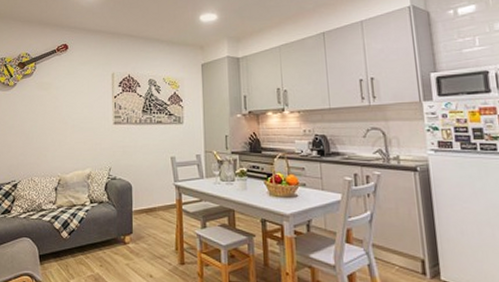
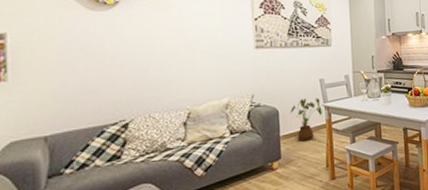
house plant: none [142,176,173,219] -> present [290,97,322,142]

